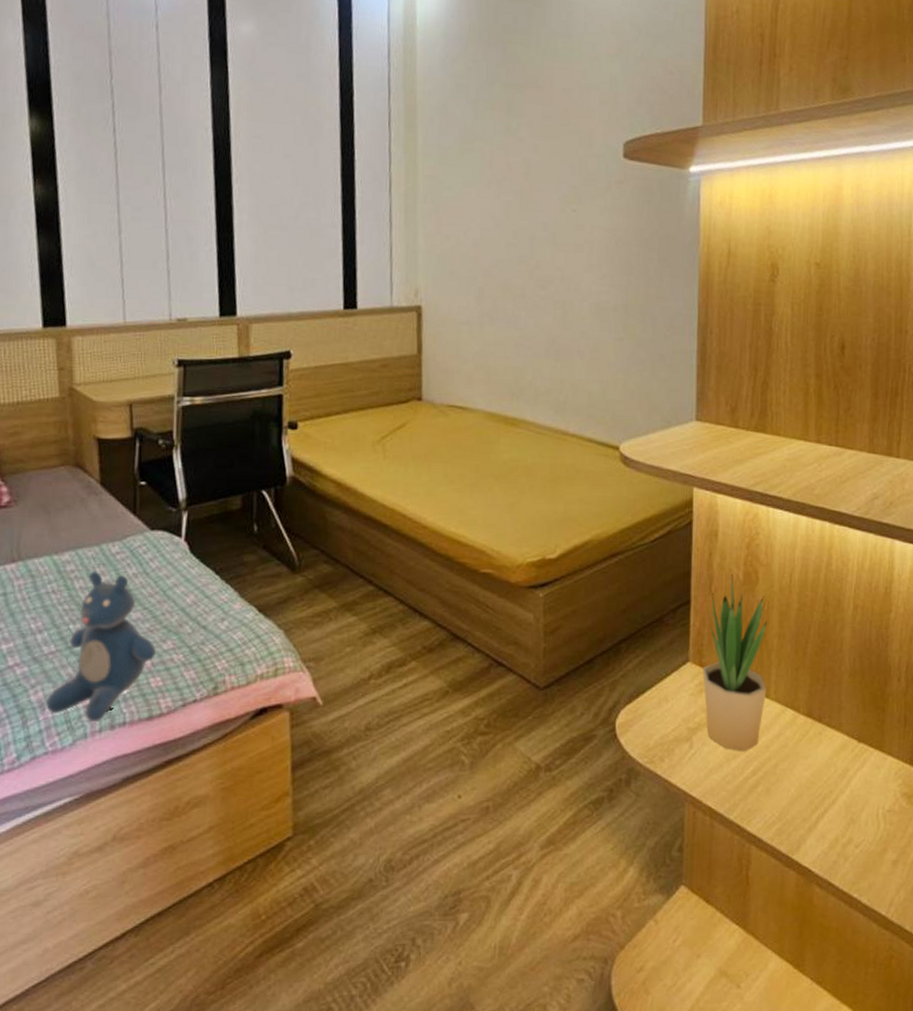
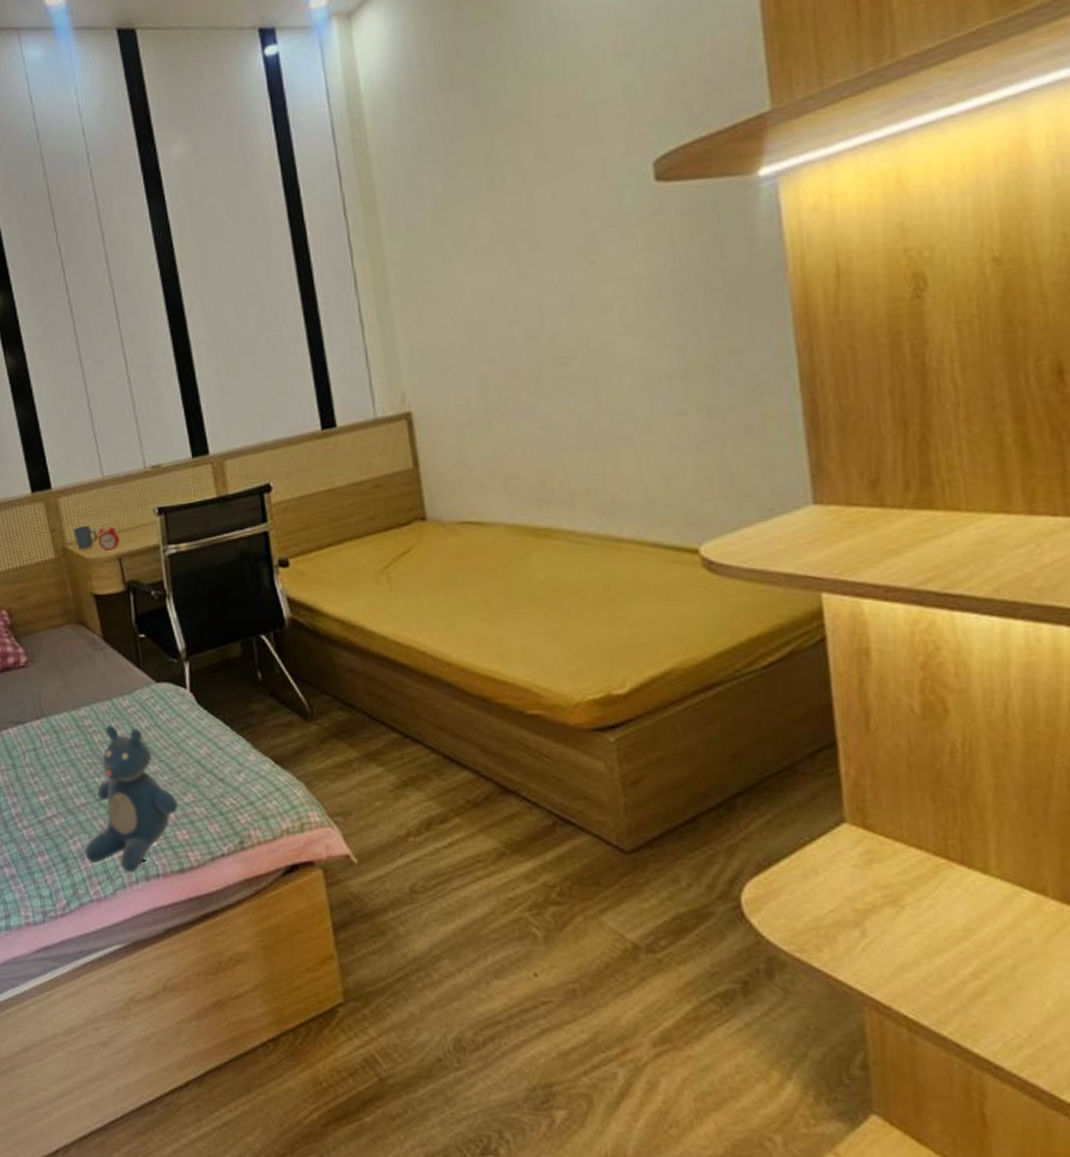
mug: none [84,367,111,392] -> present [73,525,99,550]
alarm clock: none [109,368,133,397] -> present [98,523,119,552]
potted plant: present [702,574,767,751] -> none [868,705,984,945]

